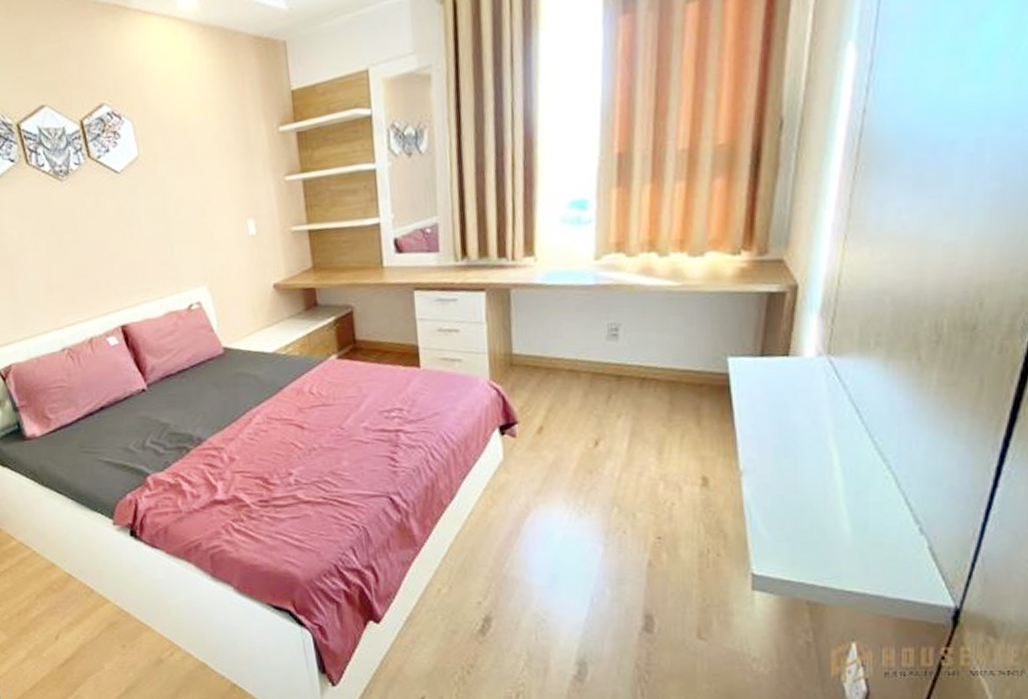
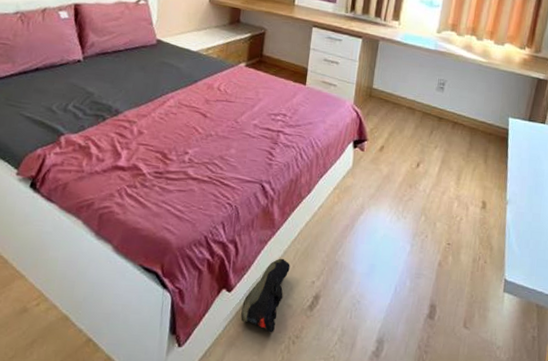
shoe: none [396,579,446,664] -> present [240,258,290,333]

